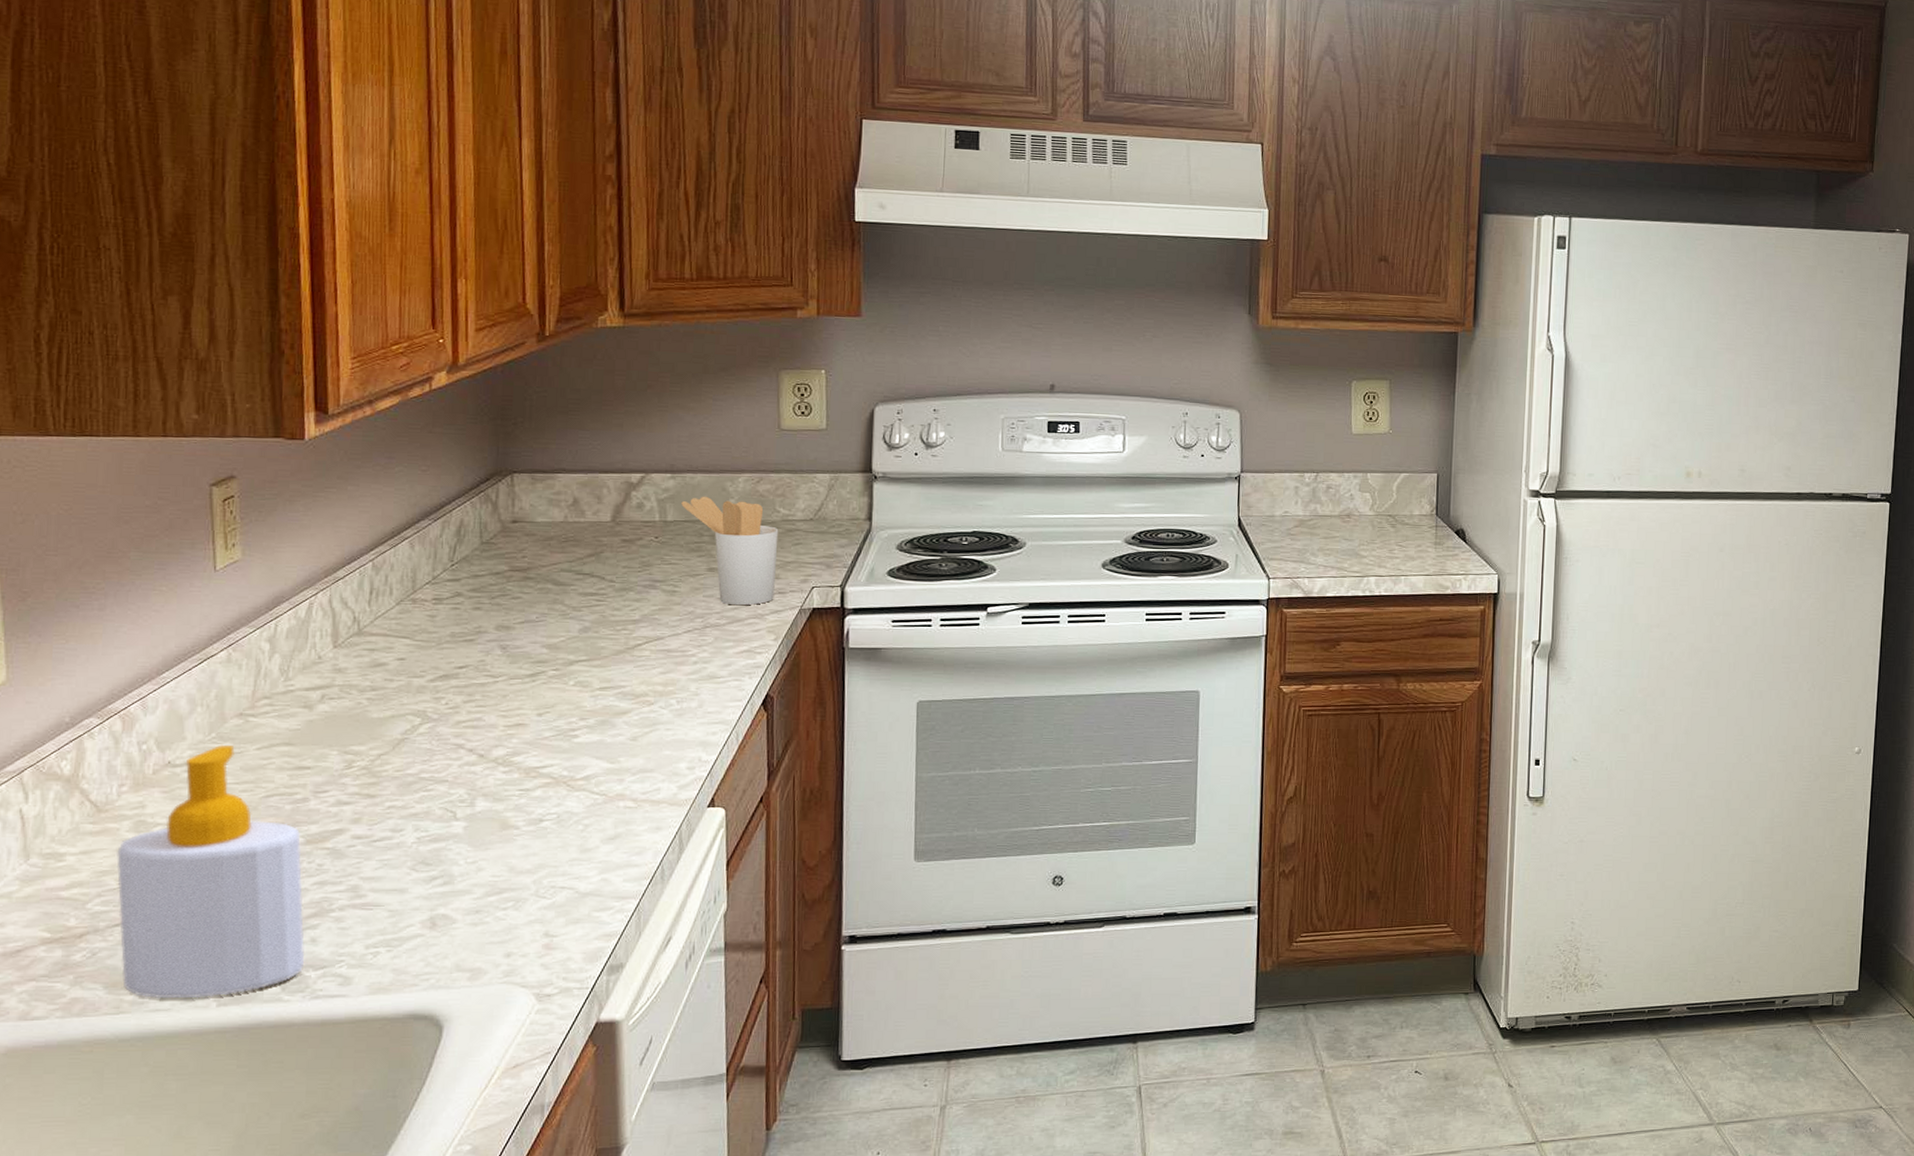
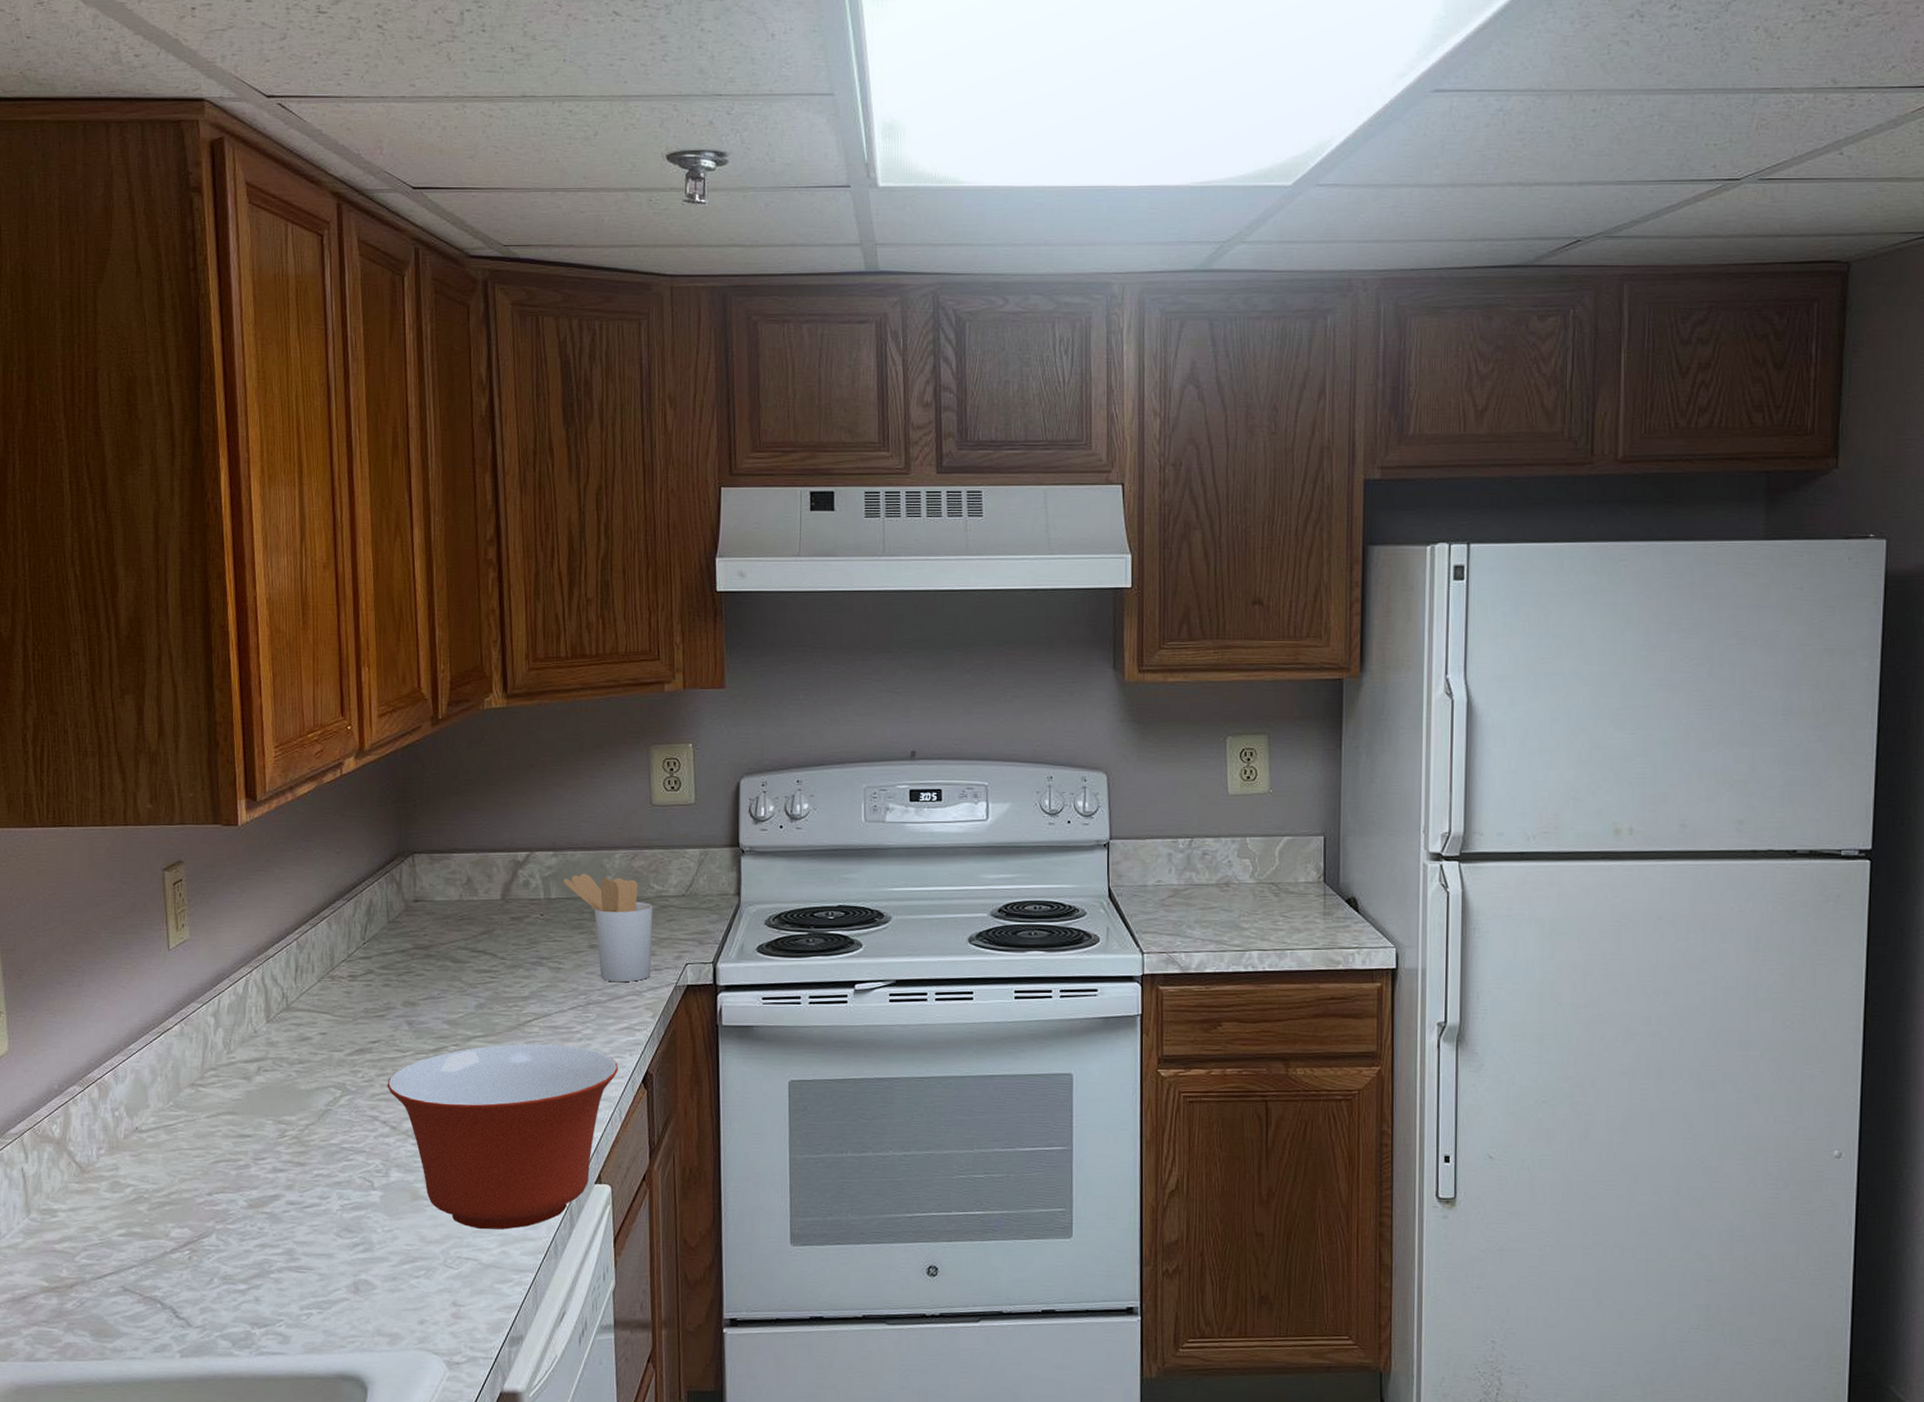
soap bottle: present [115,744,305,999] -> none [97,1112,251,1349]
mixing bowl: none [474,668,737,856] -> present [387,1044,619,1230]

